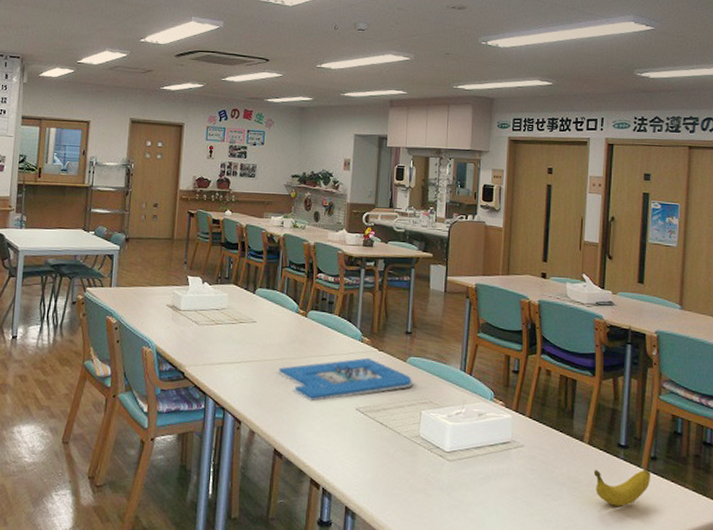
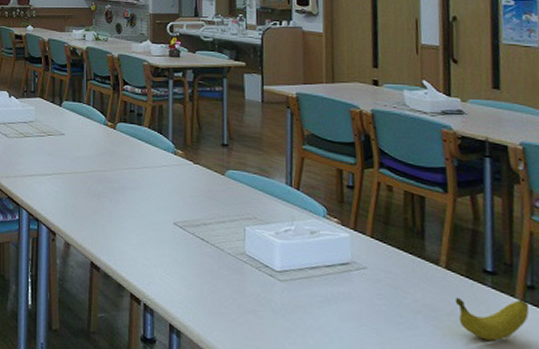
board game: present [277,357,413,402] -> none [89,170,234,215]

